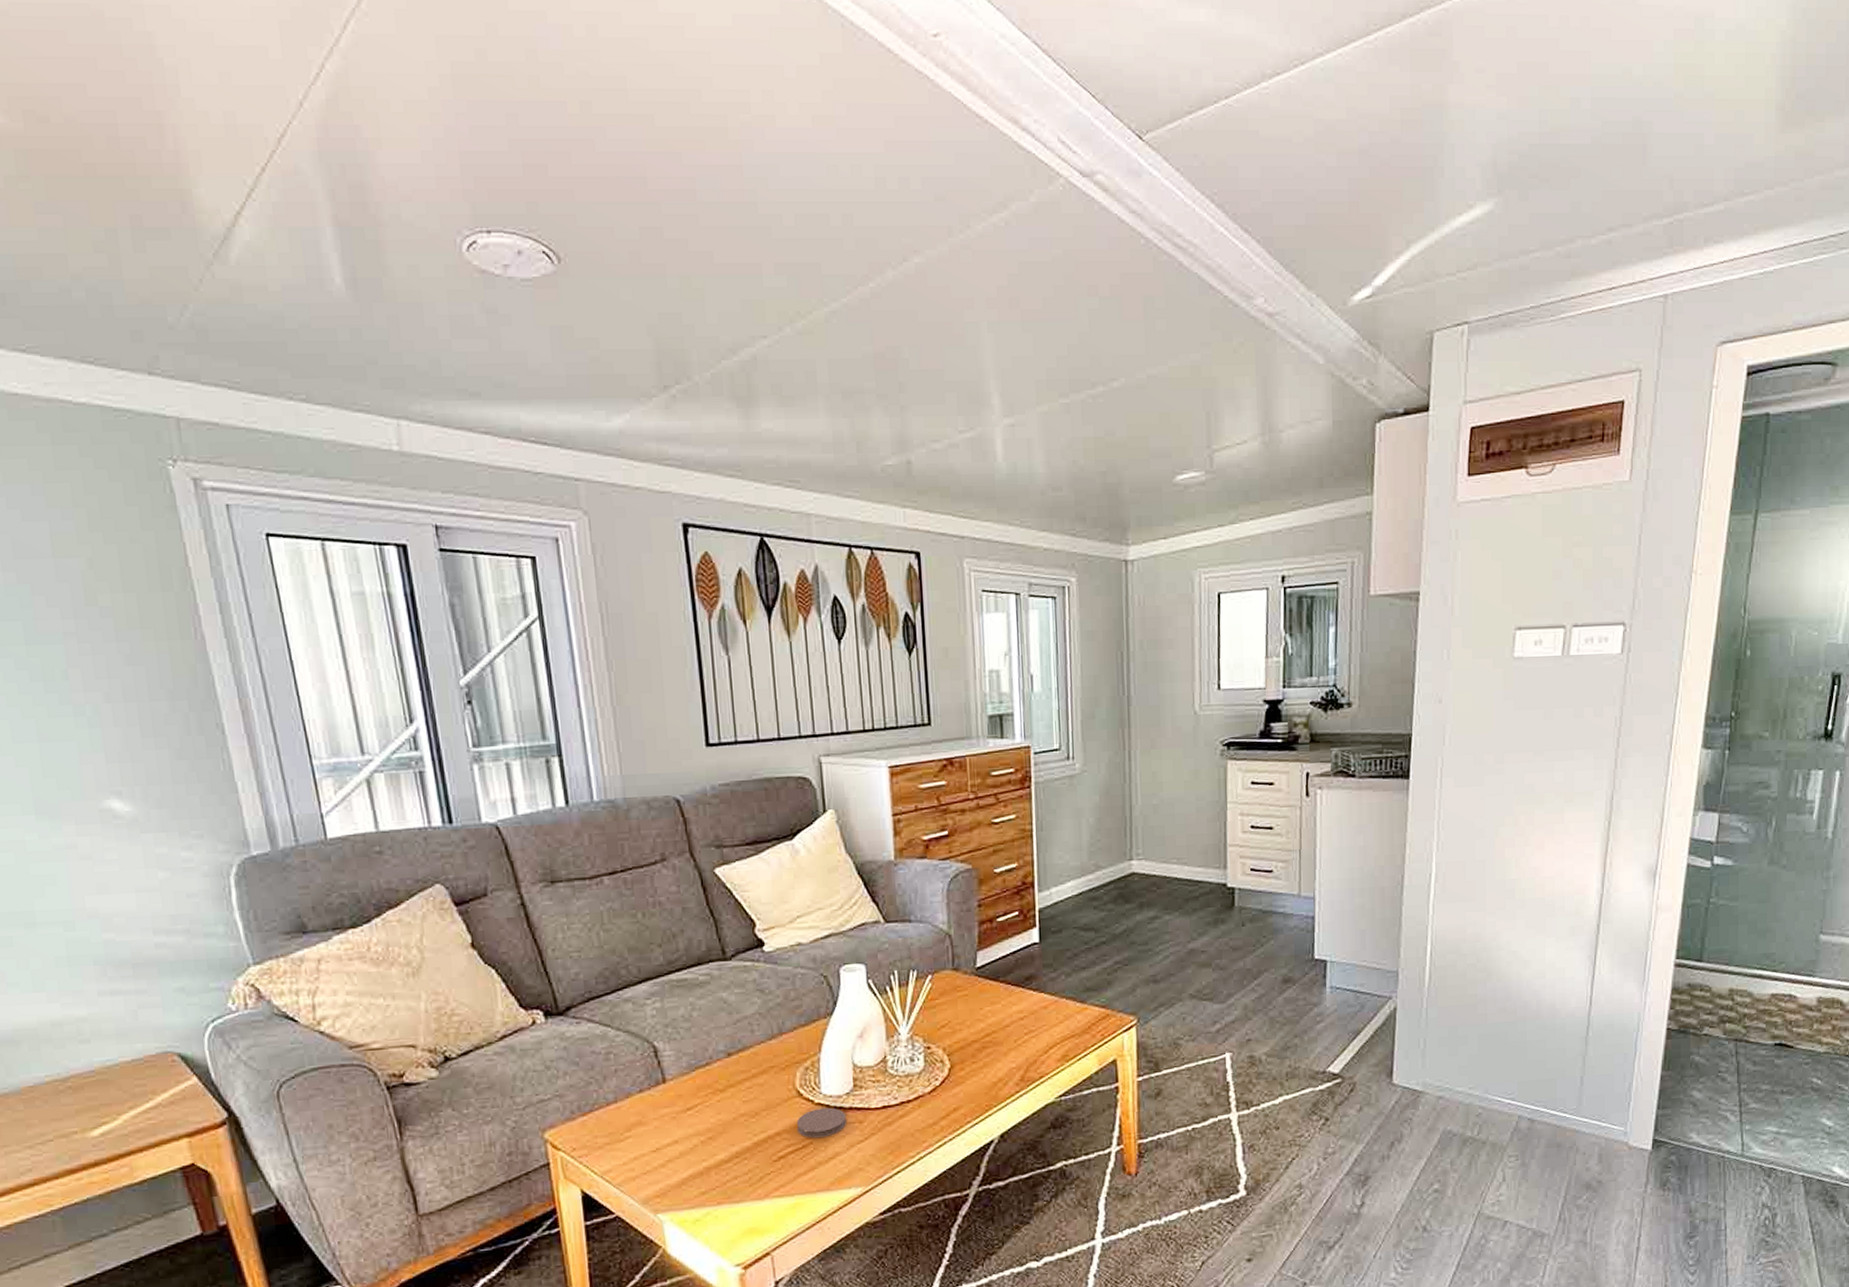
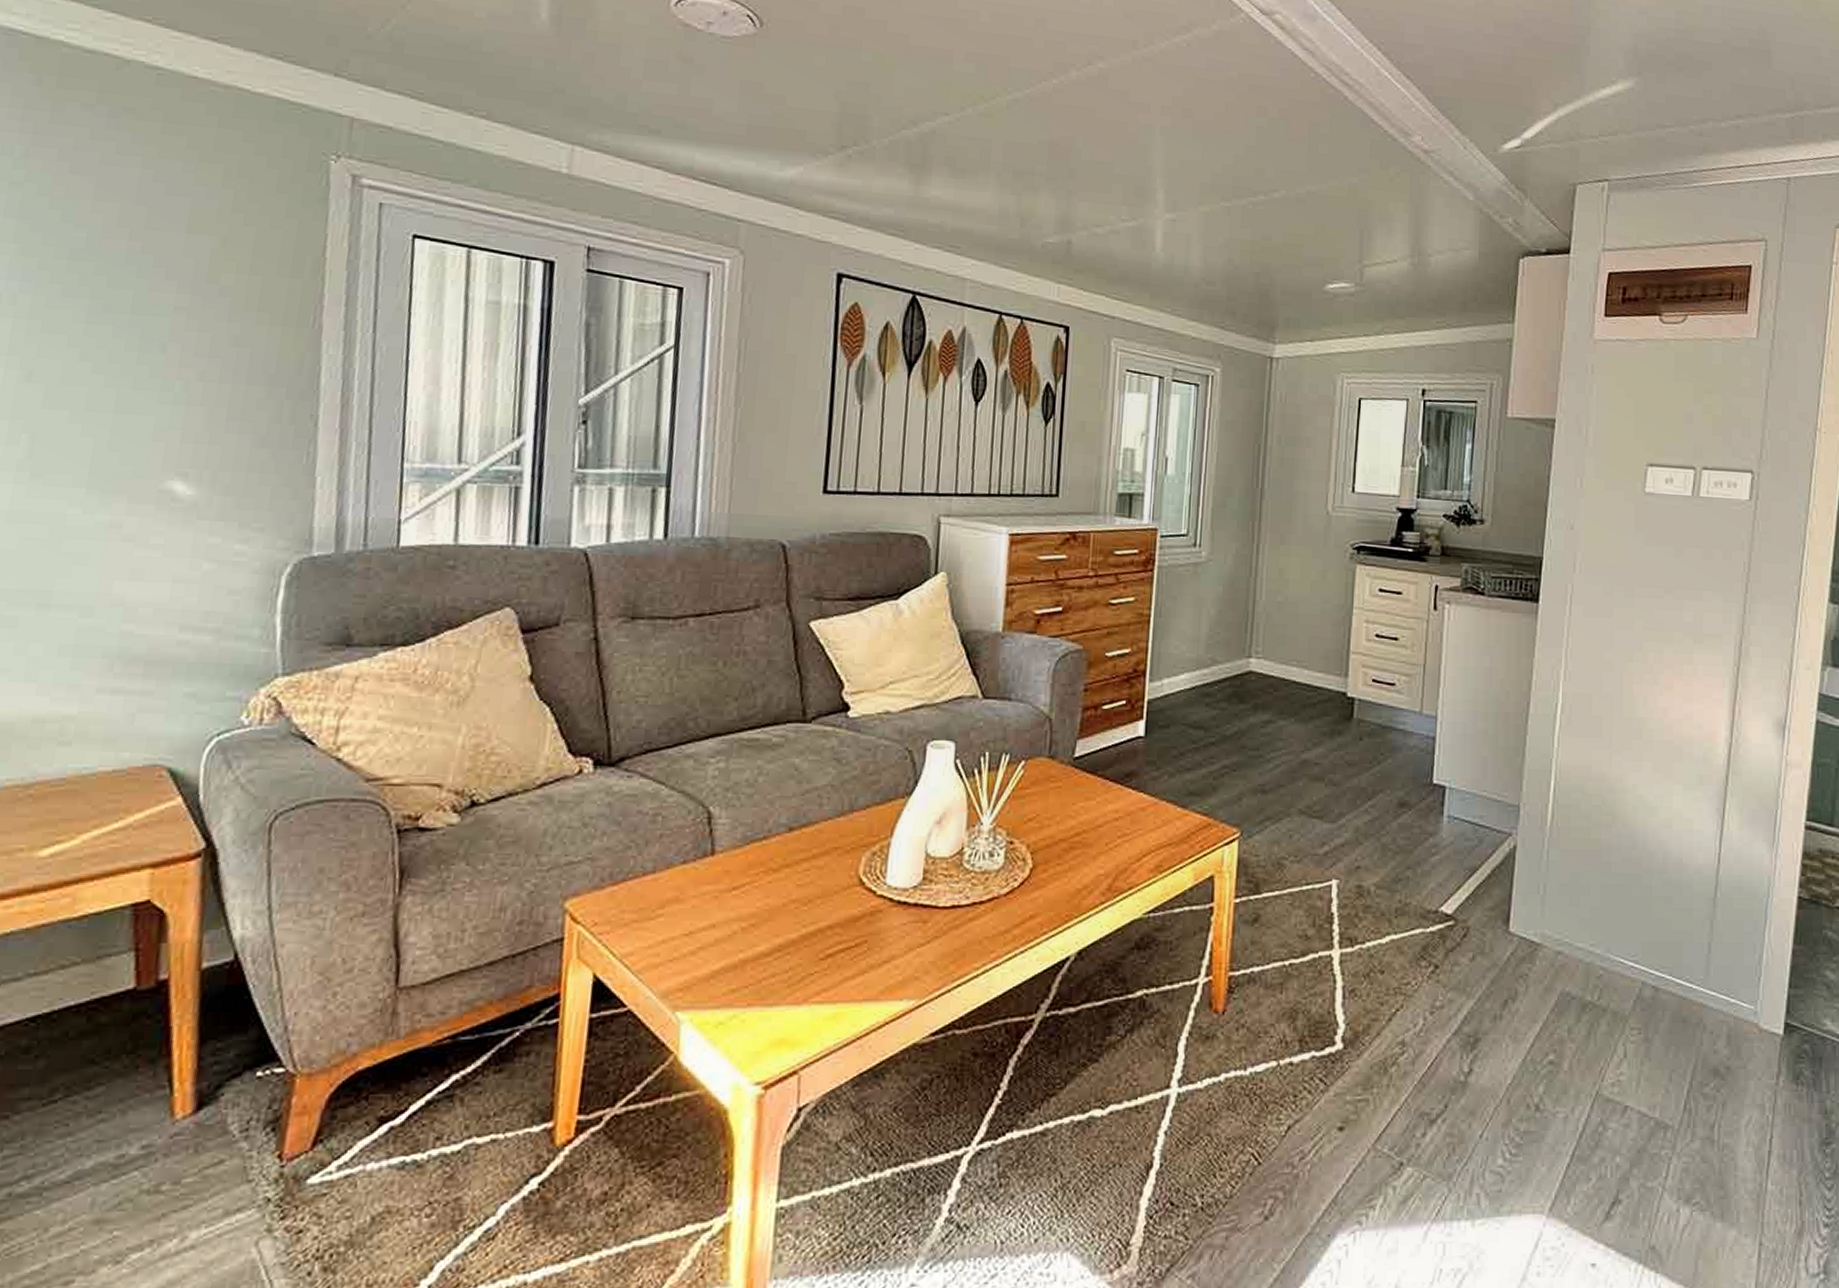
coaster: present [796,1107,846,1138] -> none [852,901,909,937]

